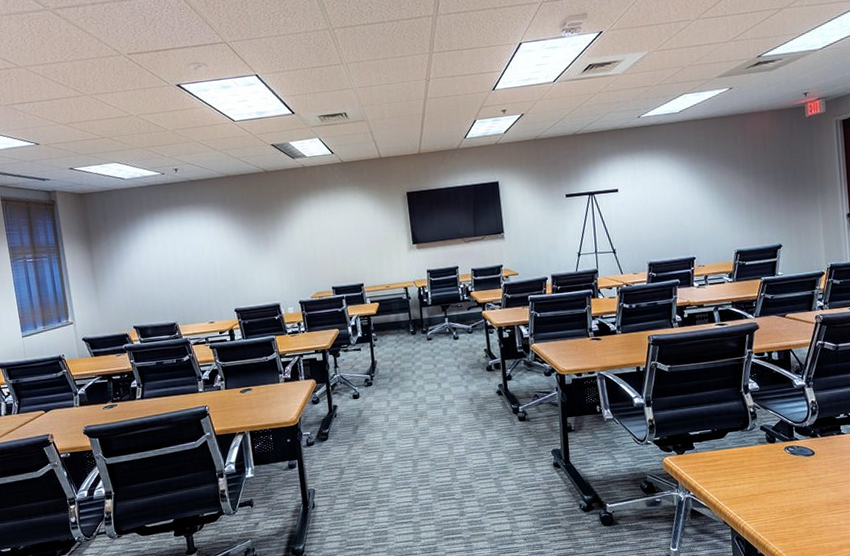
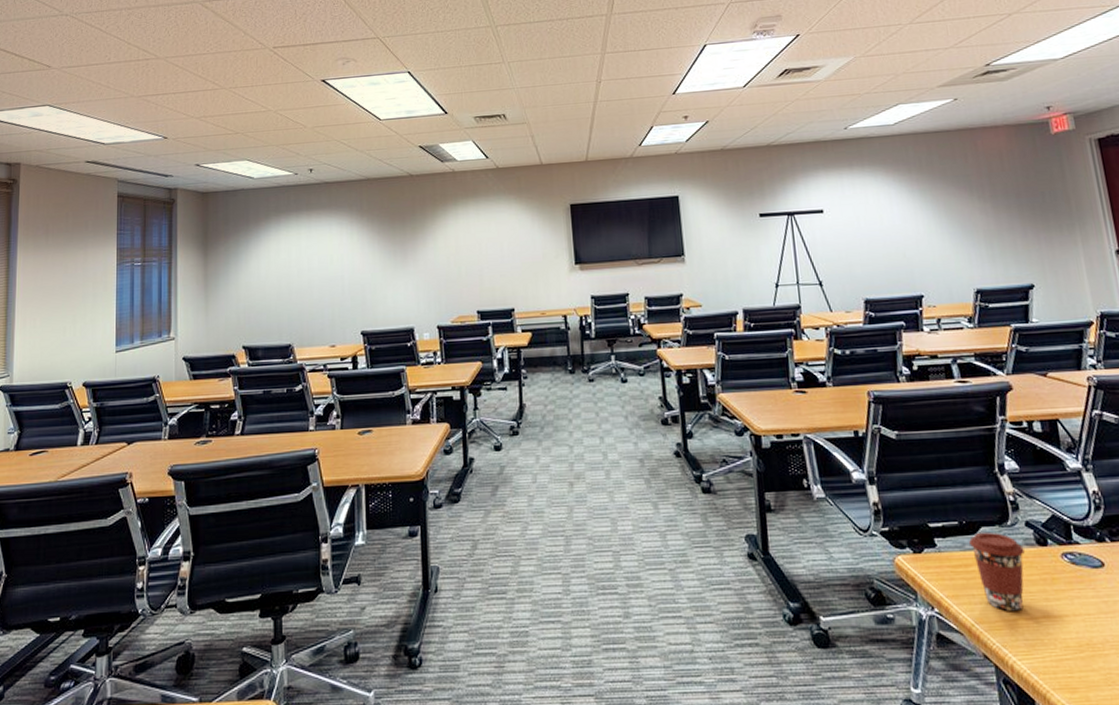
coffee cup: none [718,435,758,491] -> present [968,531,1025,612]

